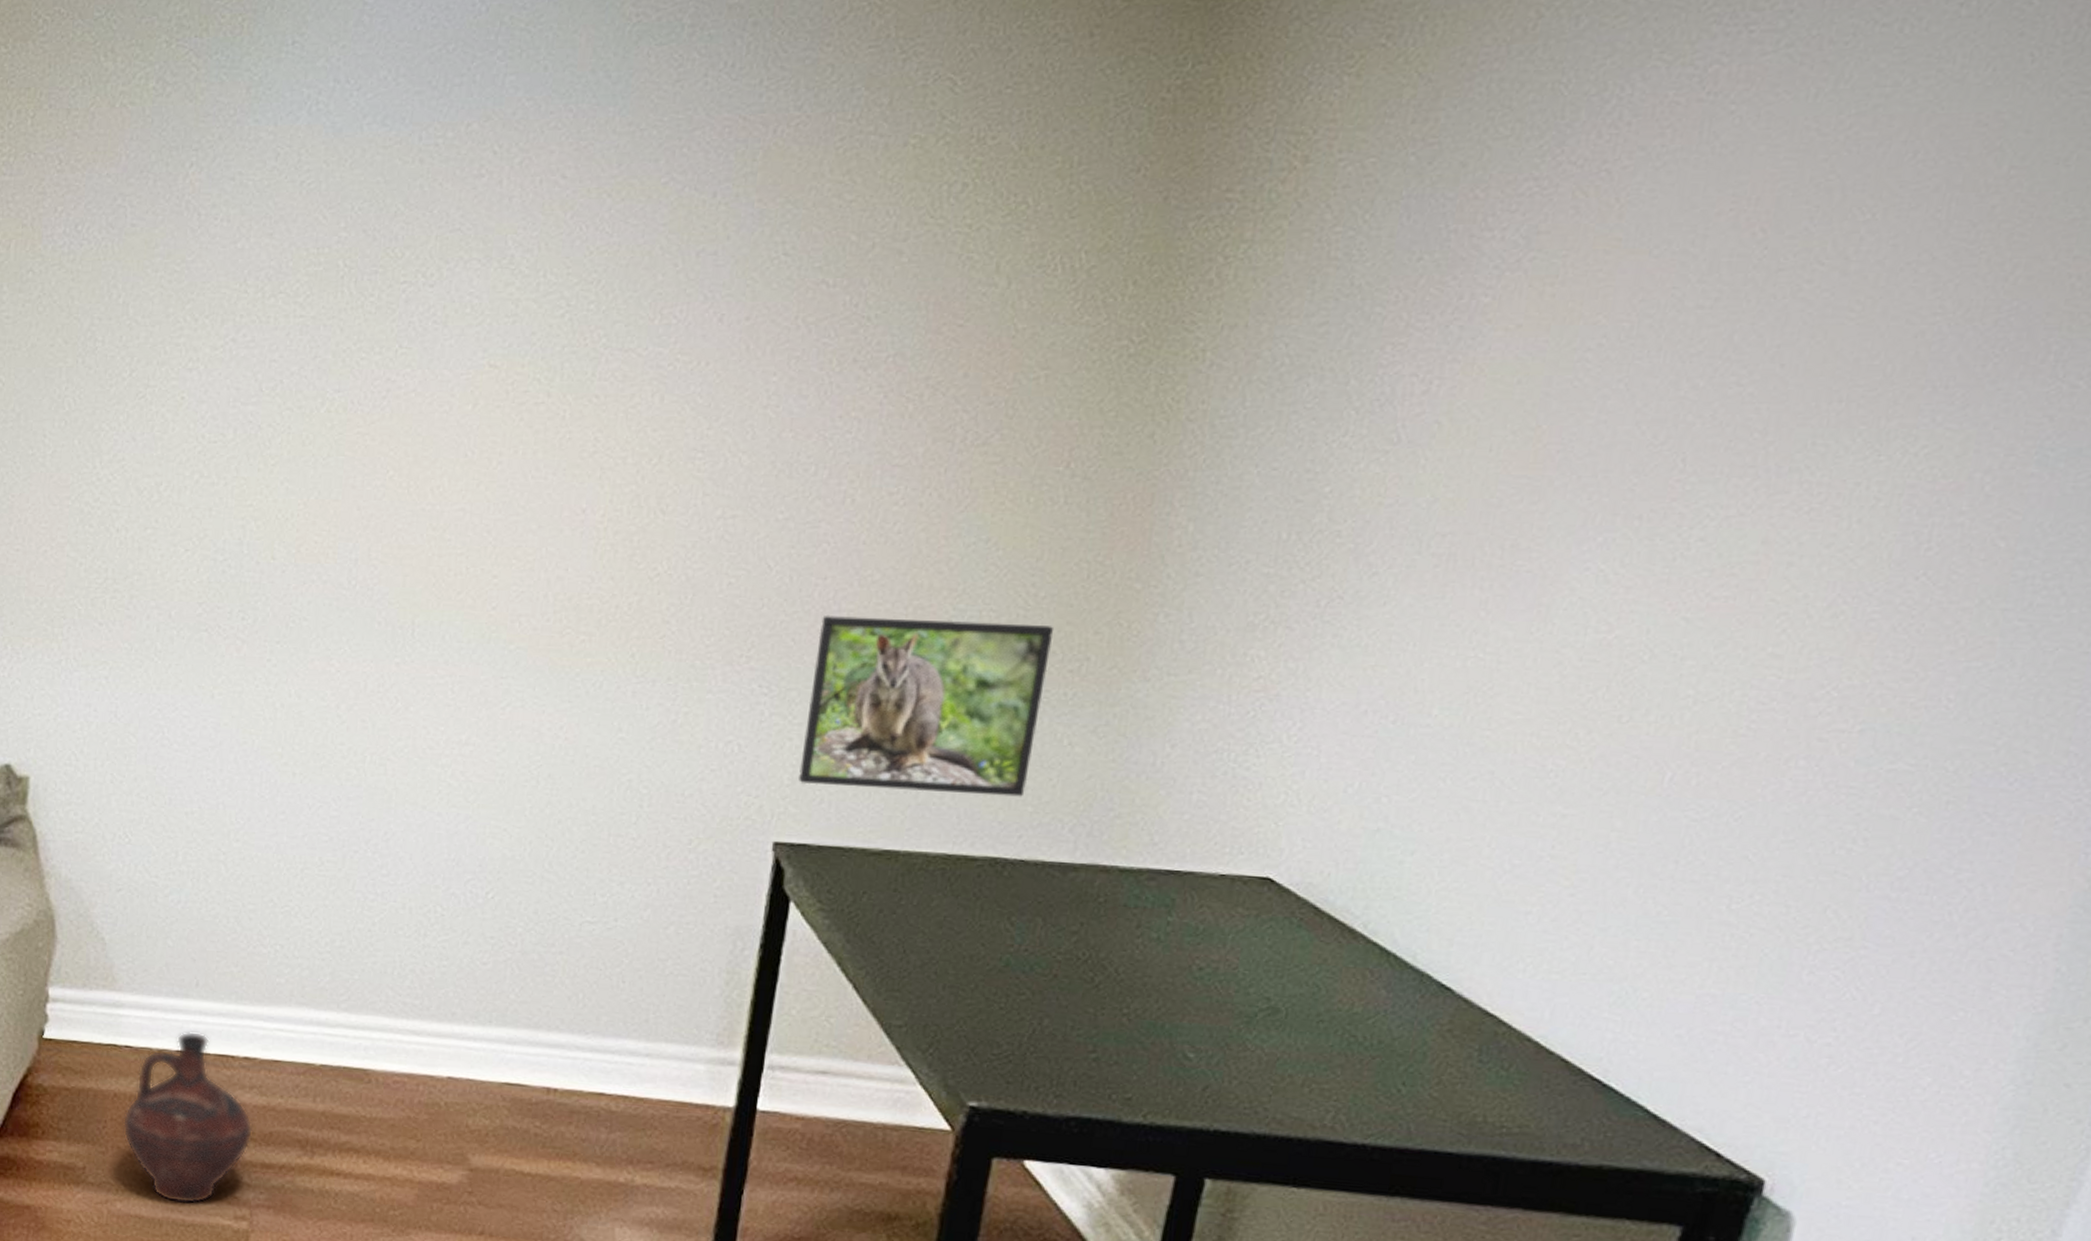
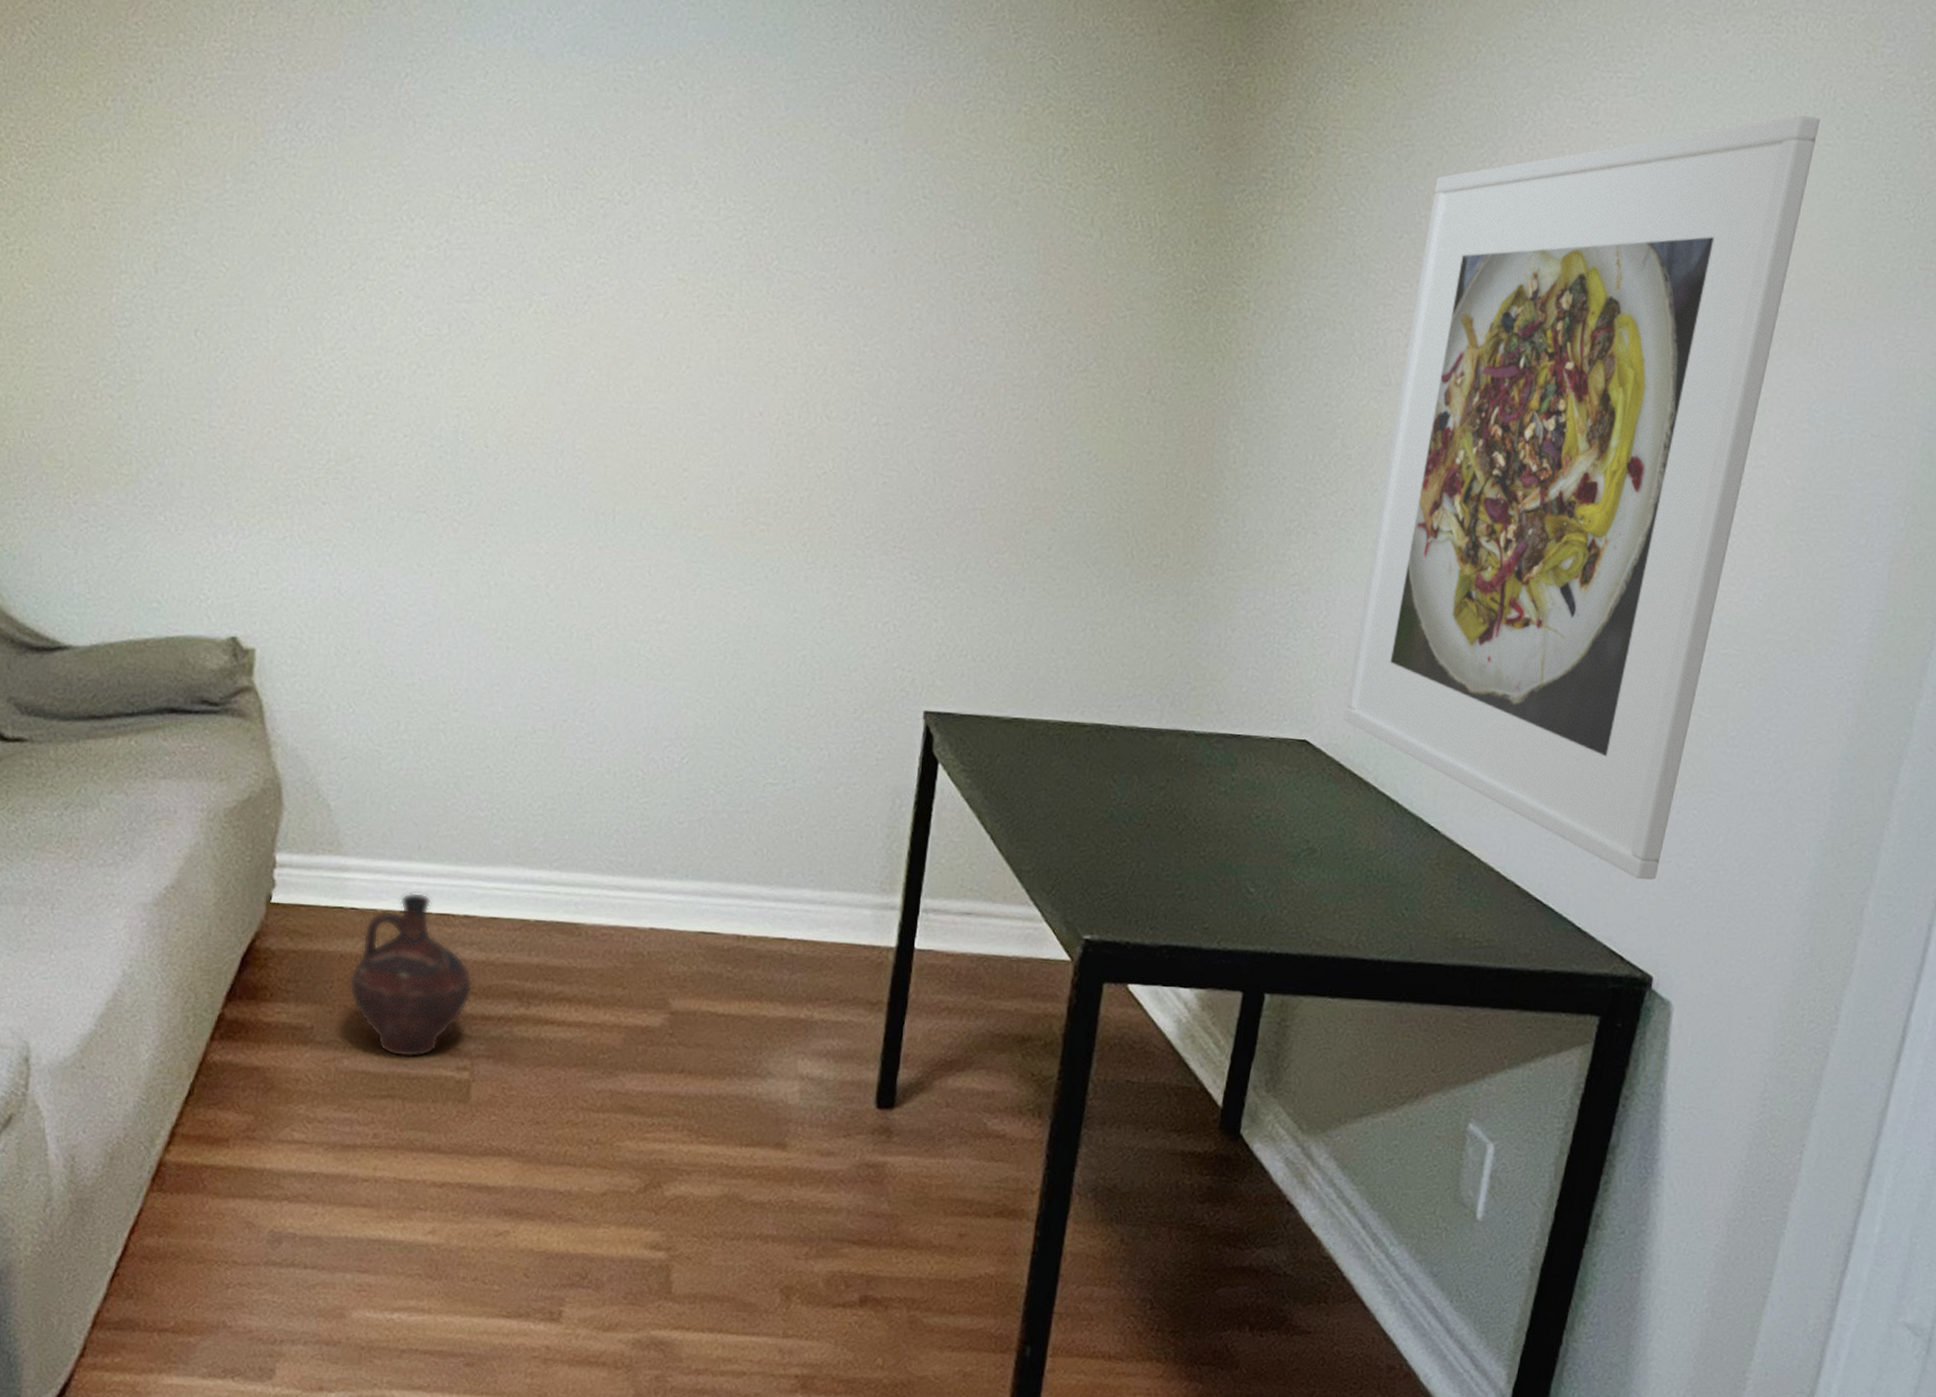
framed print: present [799,614,1054,797] -> none [943,512,1142,672]
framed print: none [1322,56,2073,1059] -> present [1343,115,1821,881]

